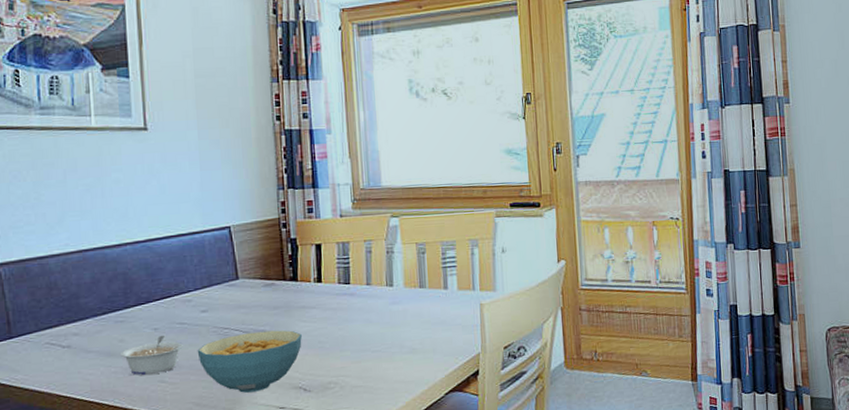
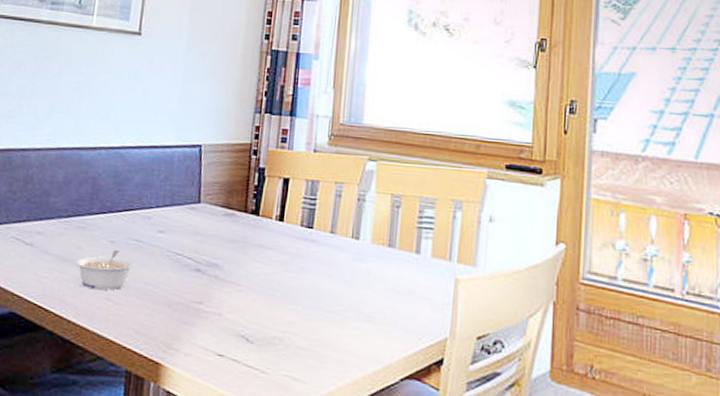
cereal bowl: present [197,330,302,393] -> none [147,263,254,332]

